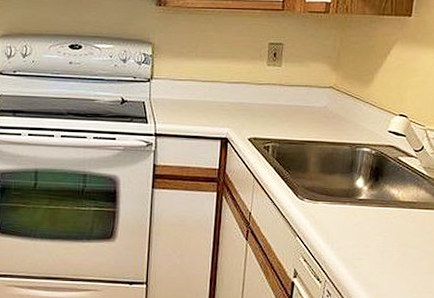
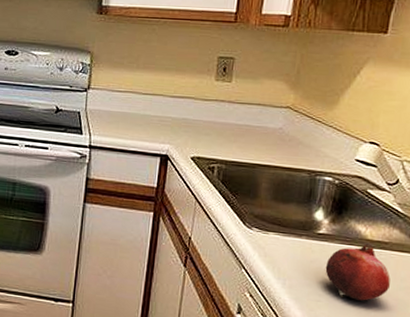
fruit: none [366,203,419,255] -> present [325,242,391,301]

